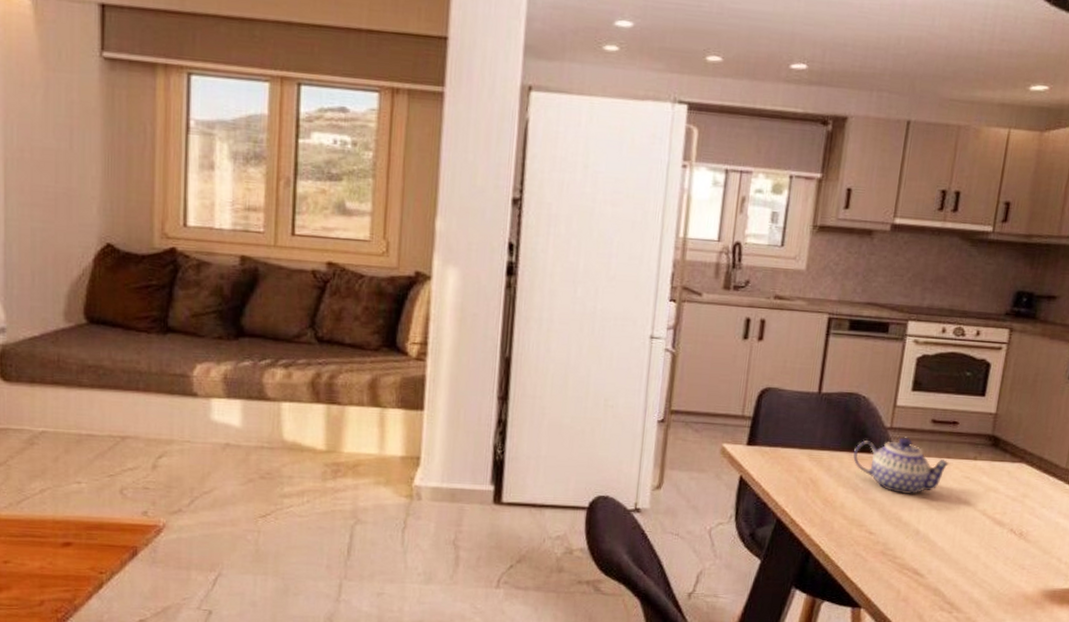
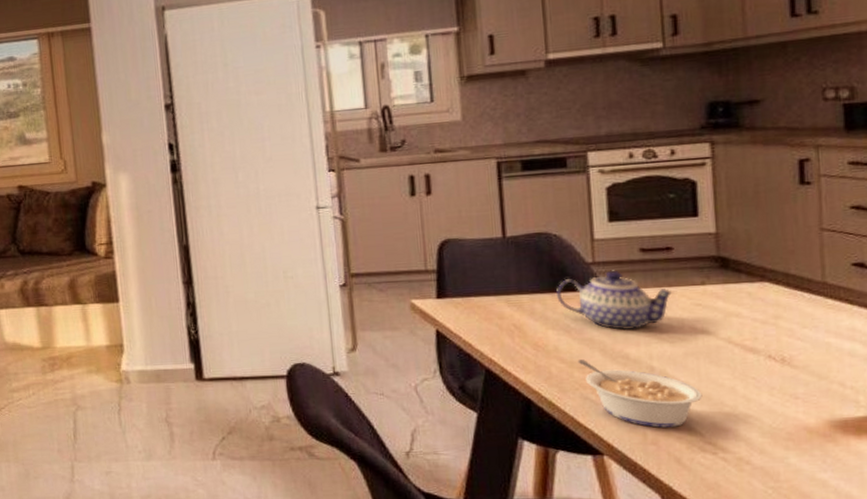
legume: none [858,518,953,587] -> present [577,359,703,428]

